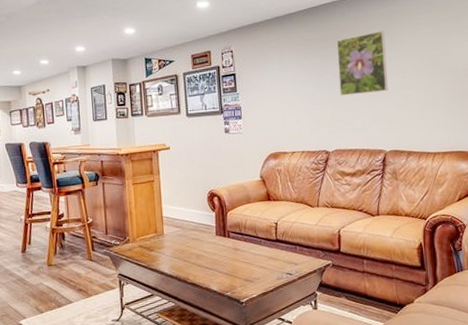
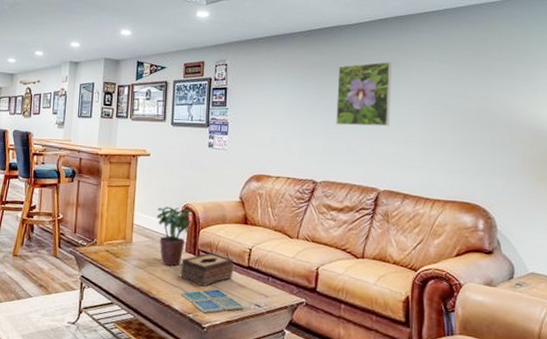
potted plant: none [184,194,220,251] -> present [157,207,193,267]
tissue box: none [213,232,263,265] -> present [180,252,233,287]
drink coaster: none [216,265,277,290] -> present [180,289,244,314]

